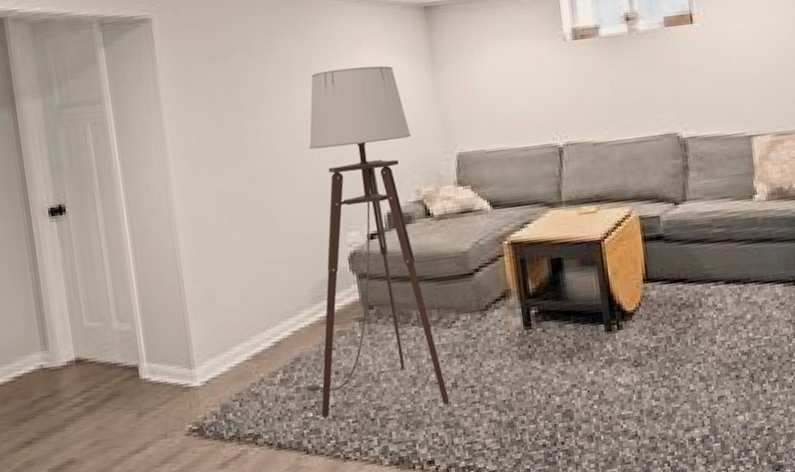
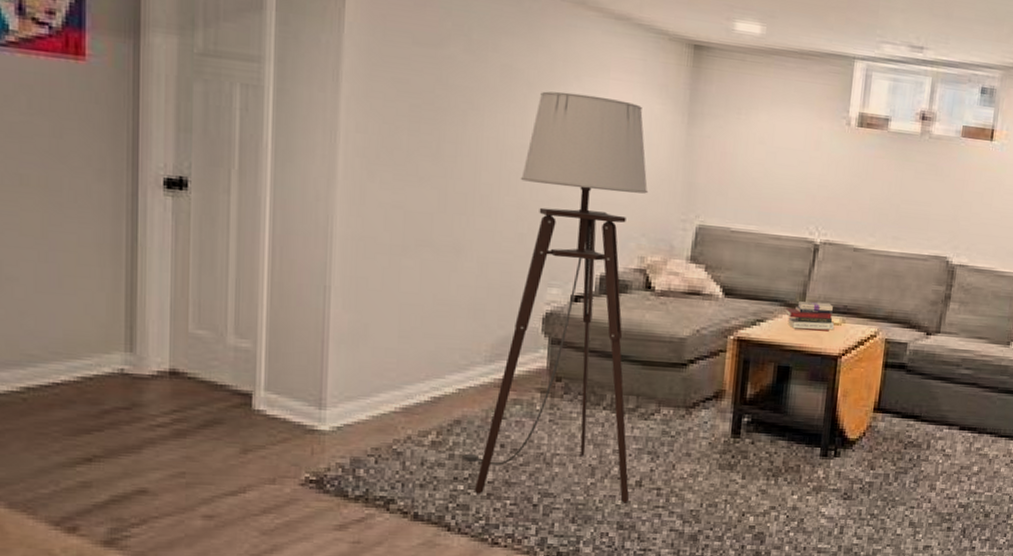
books: none [547,195,591,225] -> present [786,301,834,332]

